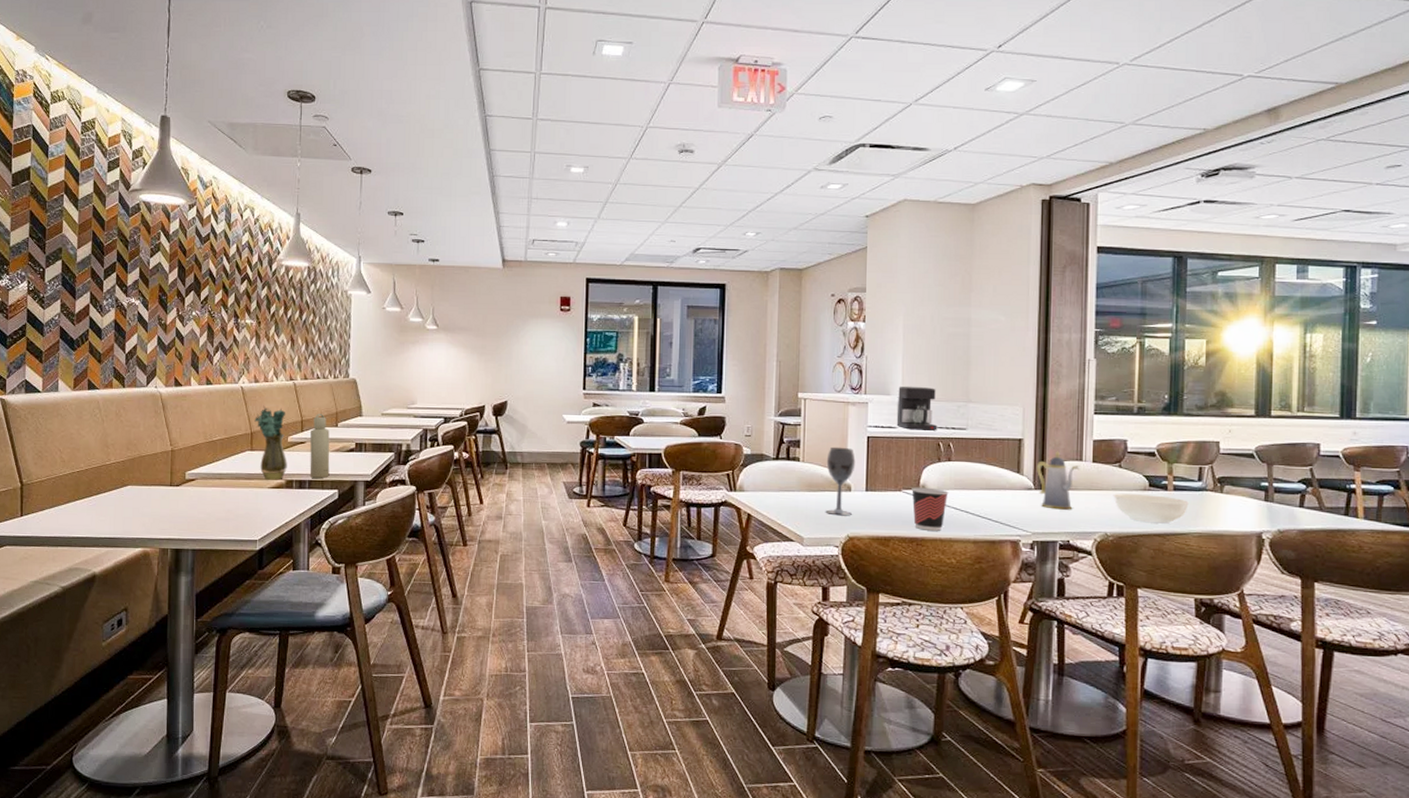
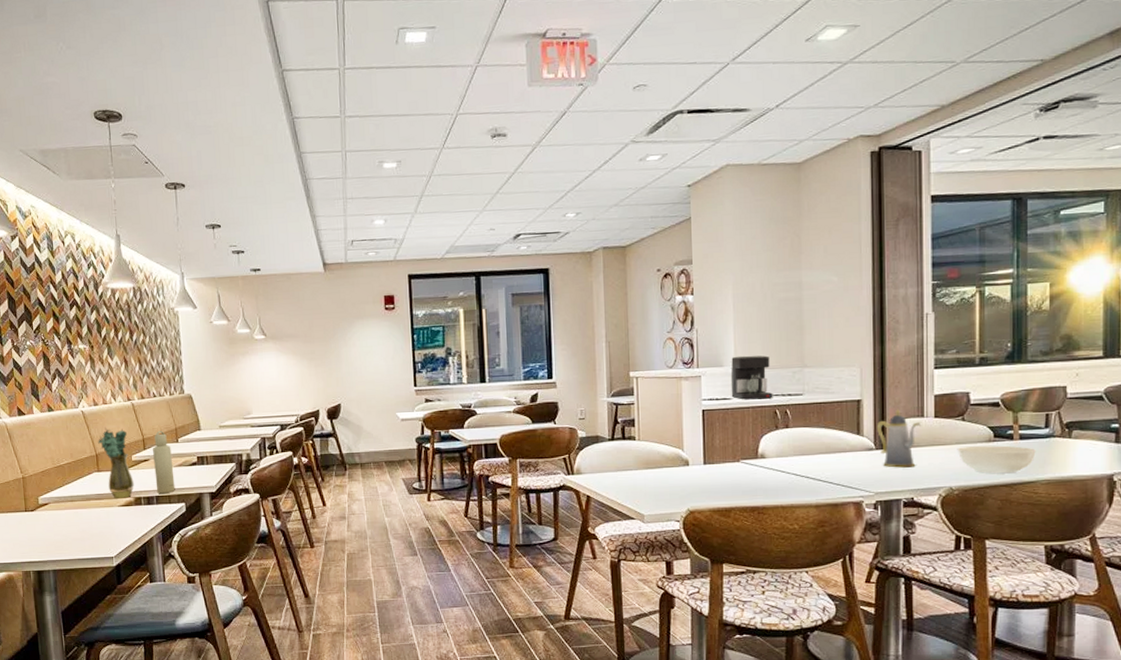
wine glass: present [825,446,856,516] -> none [662,422,692,491]
cup: present [911,487,949,531] -> none [750,456,788,499]

